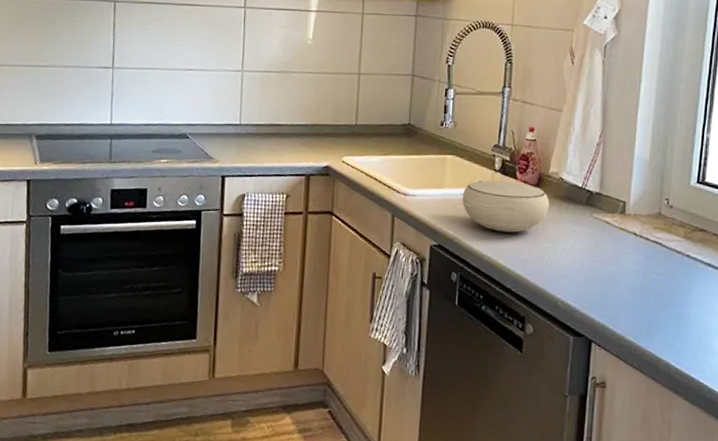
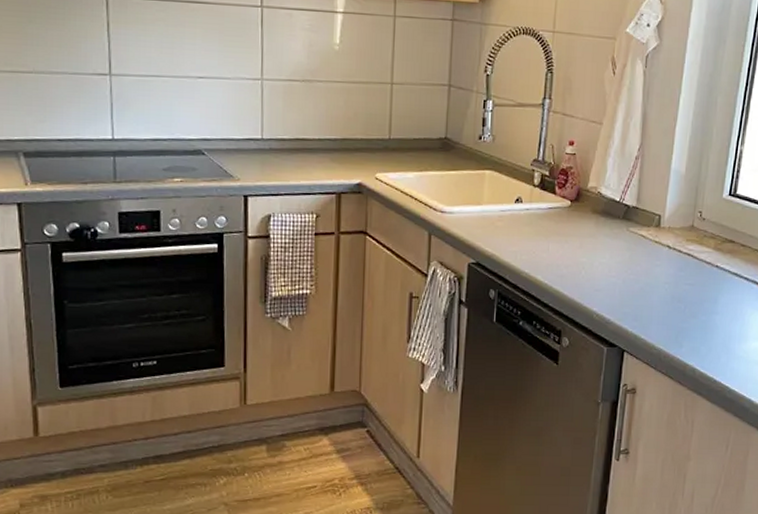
bowl: present [462,180,549,233] -> none [500,196,588,248]

